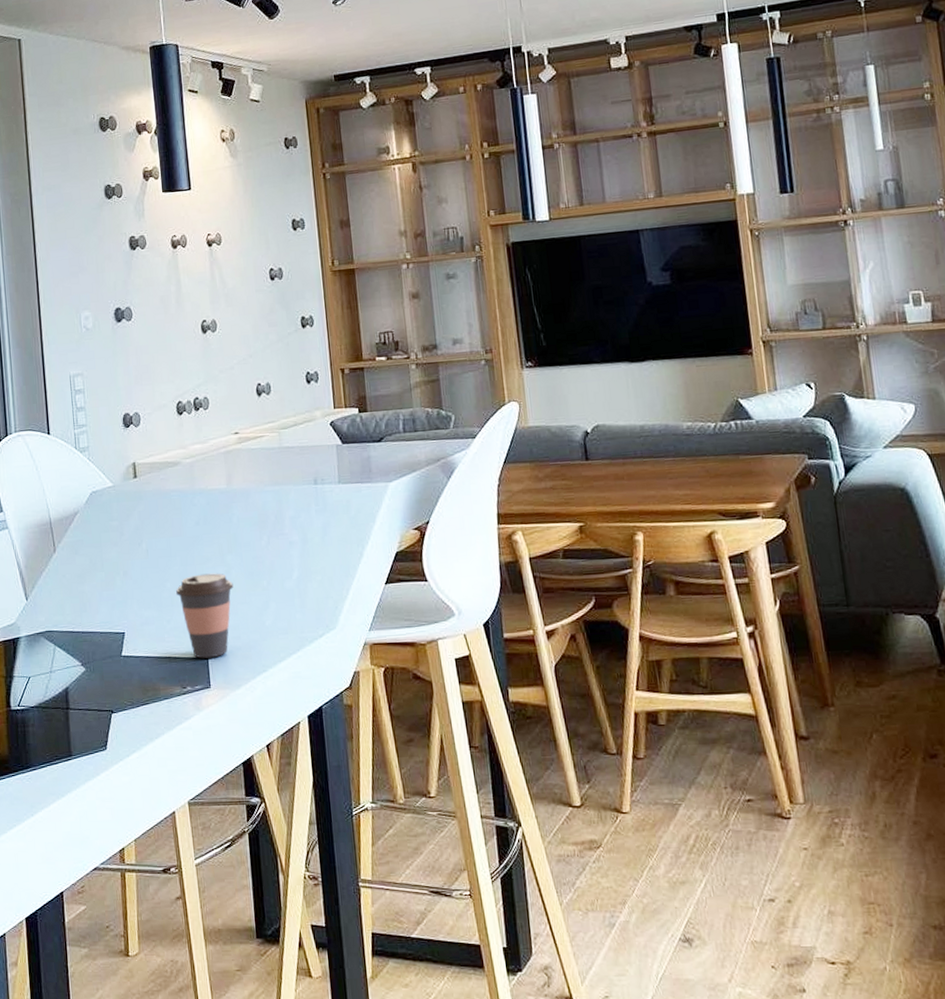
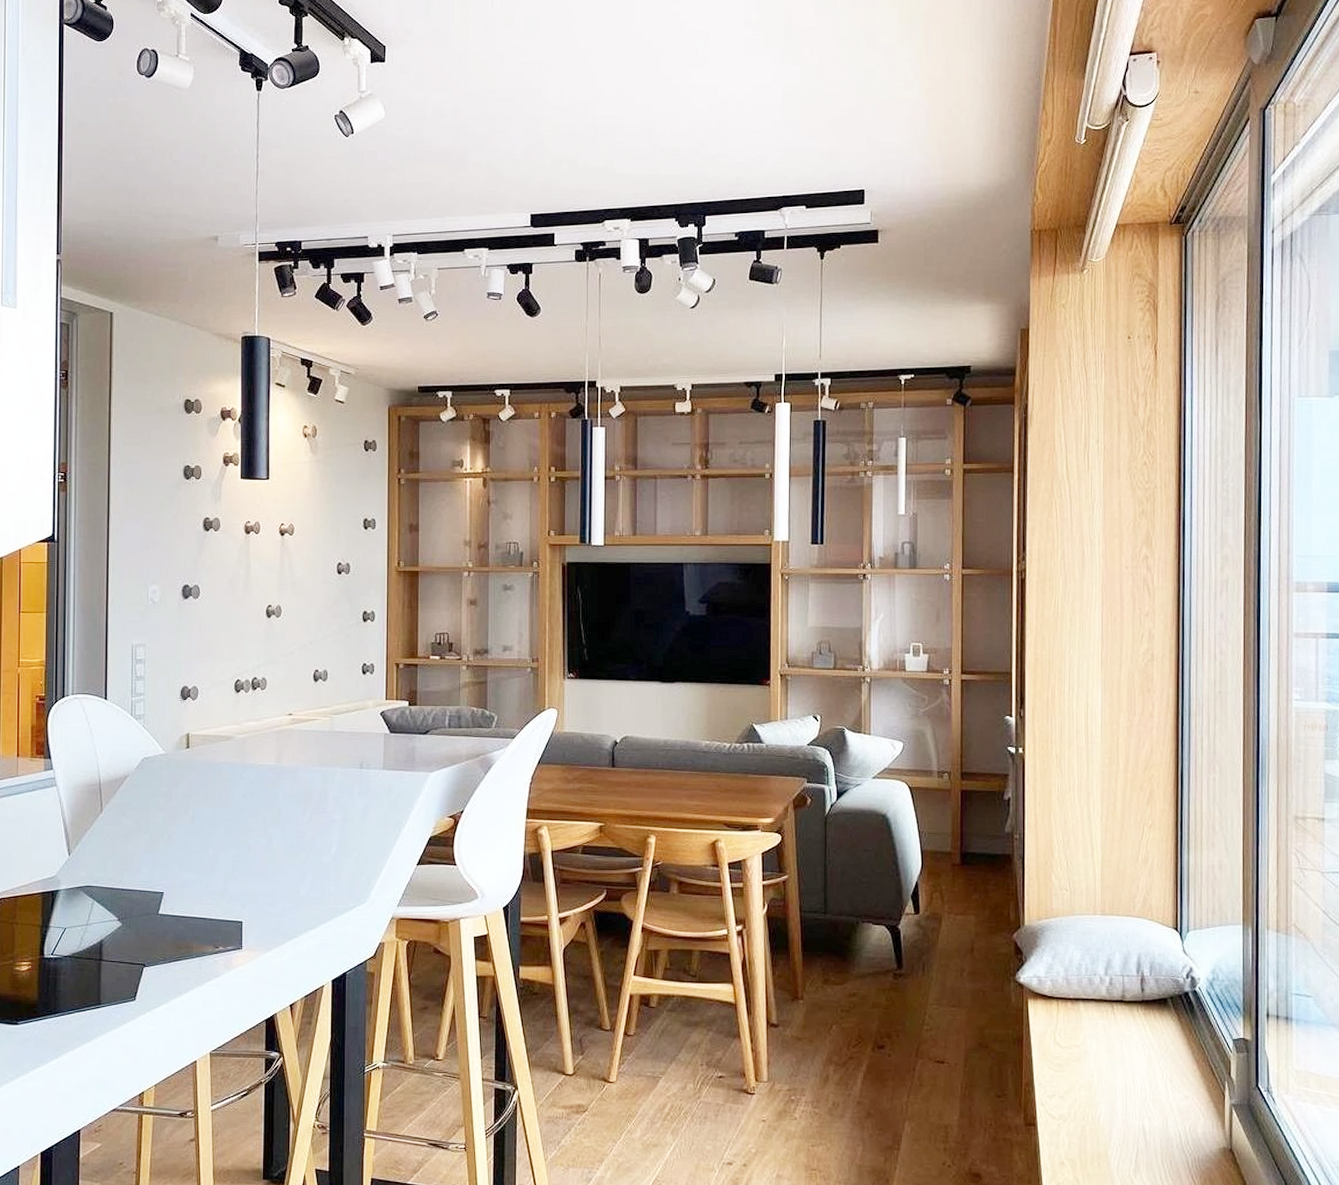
coffee cup: present [175,573,234,659] -> none [216,843,273,922]

